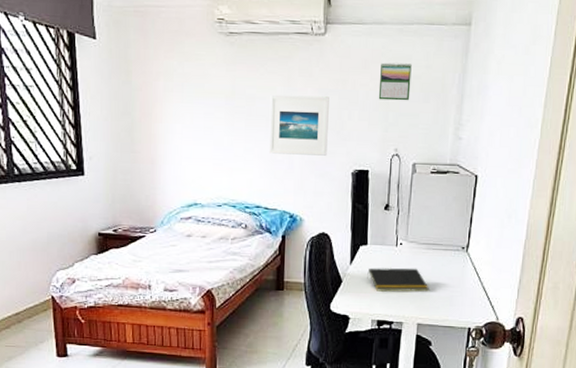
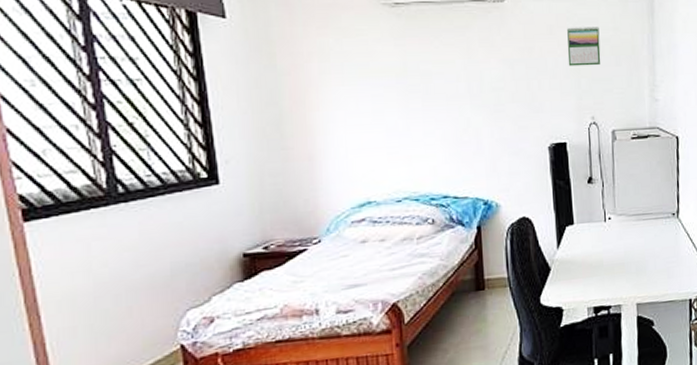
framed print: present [269,94,329,156] -> none [449,67,519,135]
notepad: present [367,267,429,292] -> none [577,242,645,275]

